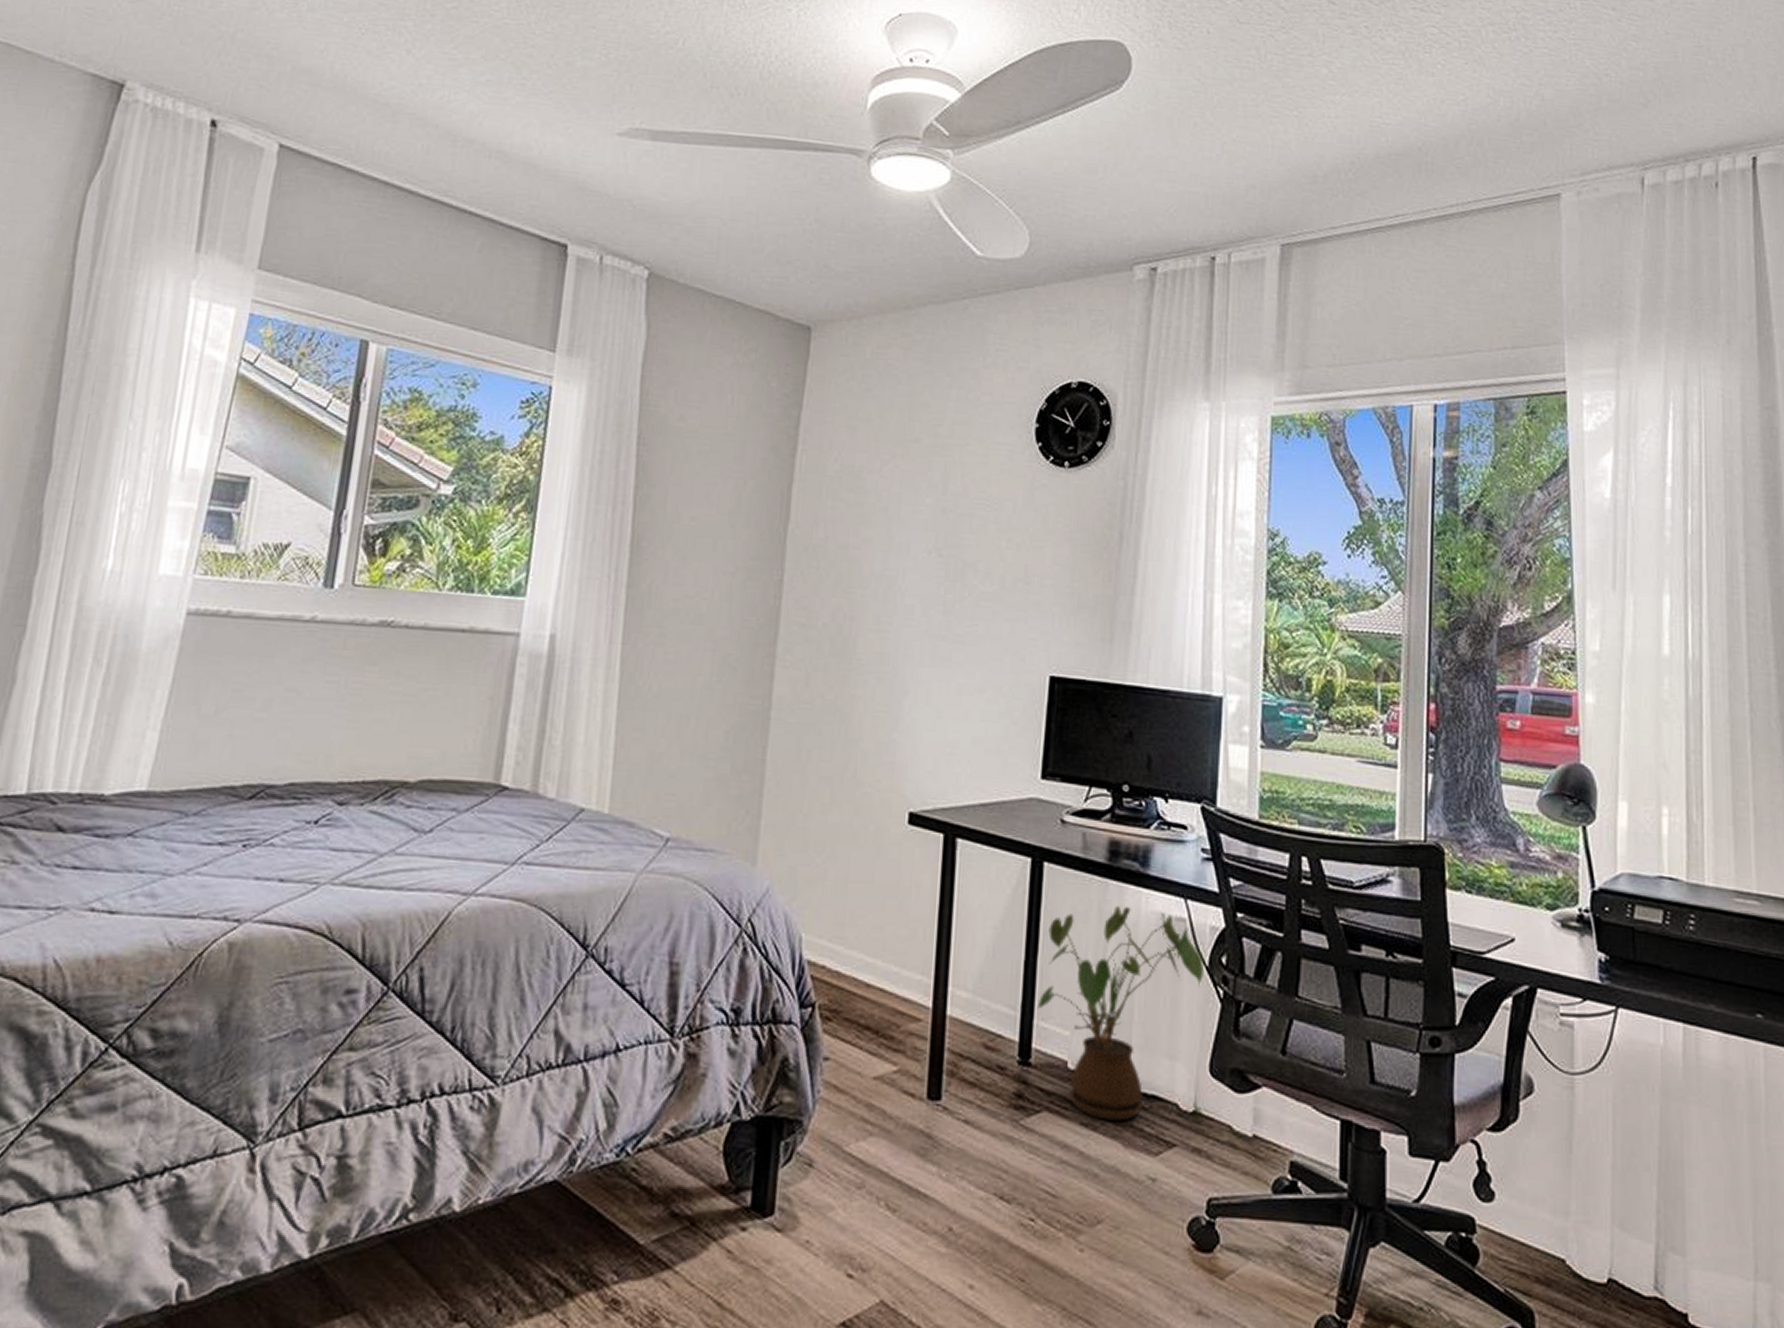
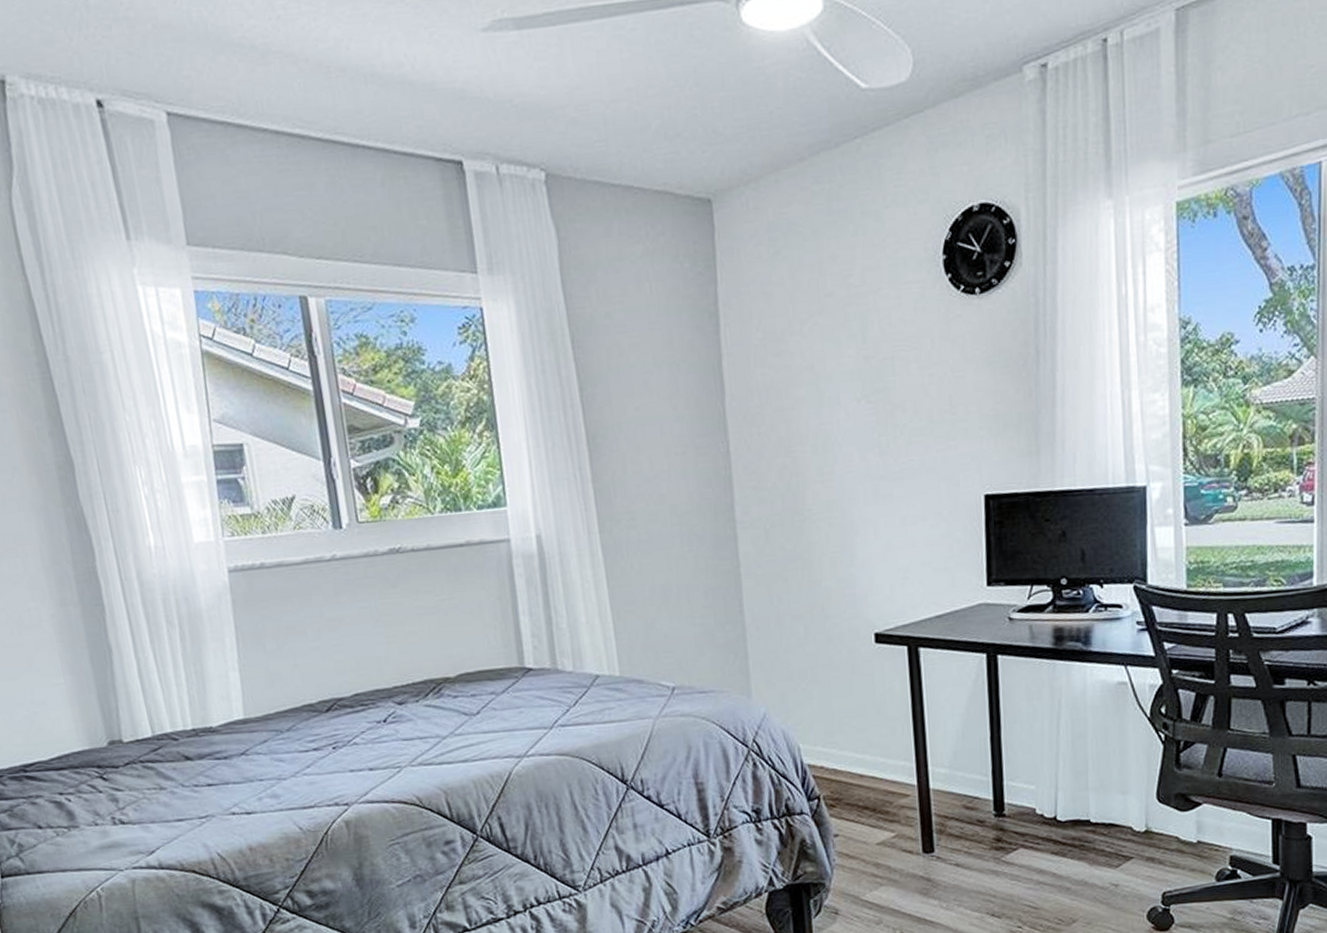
house plant: present [1037,905,1204,1121] -> none [1005,680,1146,848]

